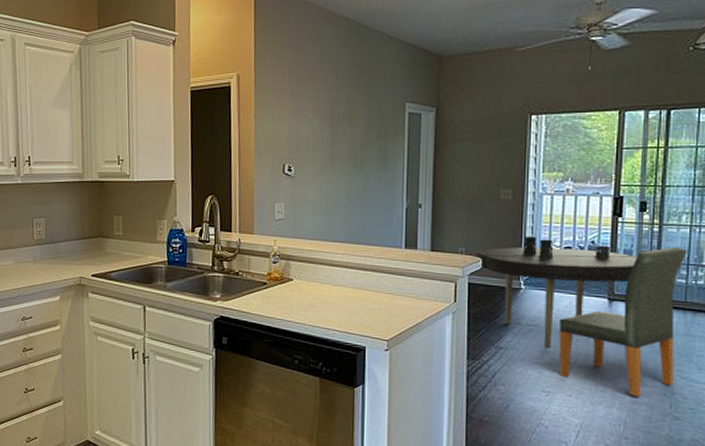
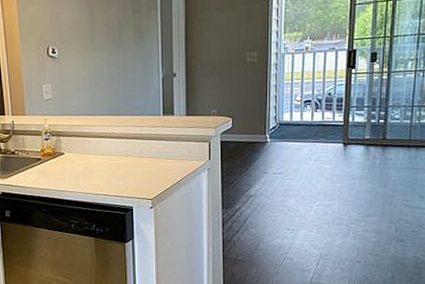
dining table: present [476,235,638,348] -> none [227,93,369,192]
dining chair: present [559,246,688,397] -> none [301,91,412,226]

